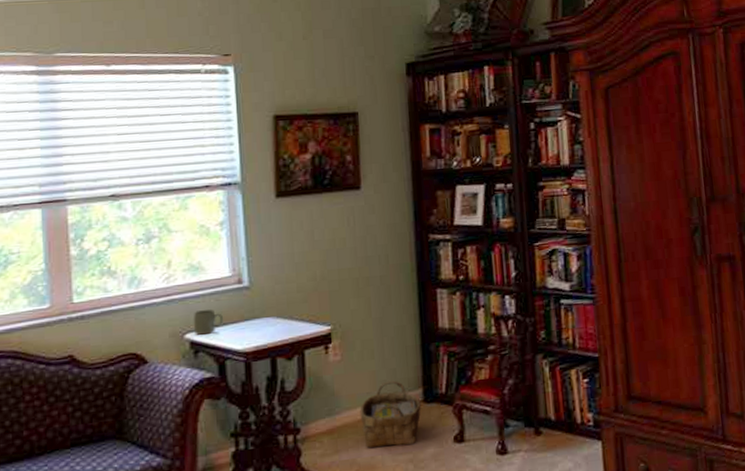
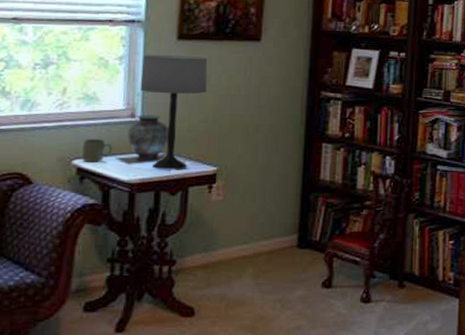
decorative vase: none [227,278,280,334] -> present [115,115,169,165]
table lamp: none [243,212,311,336] -> present [140,55,208,170]
woven basket: present [360,380,421,448] -> none [235,224,295,286]

